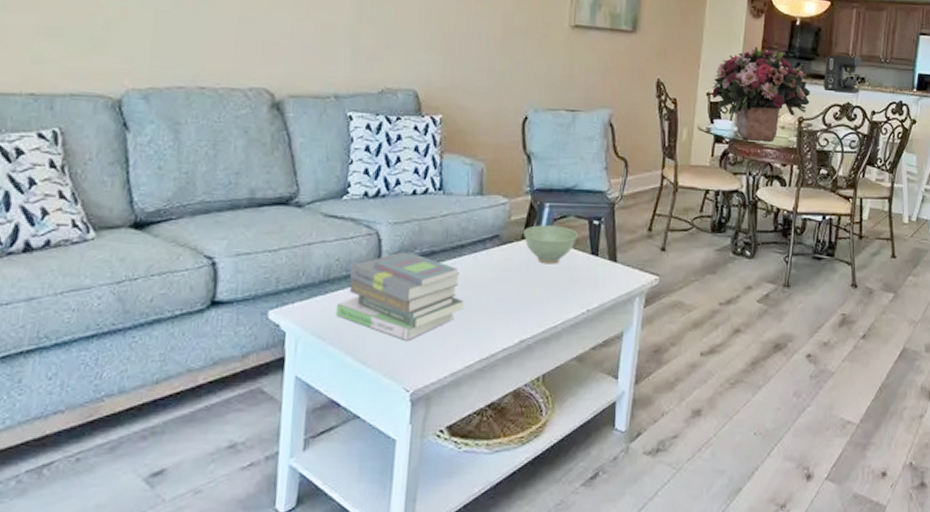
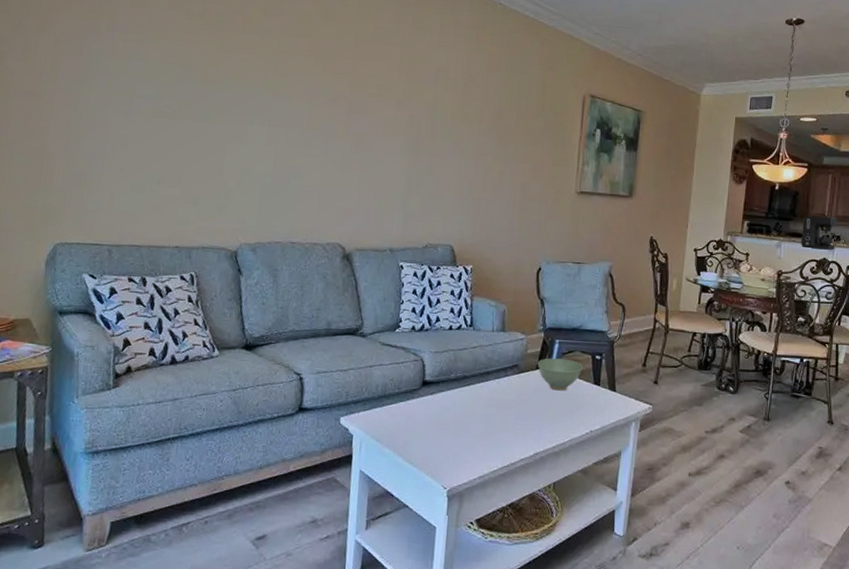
books: present [335,252,465,340] -> none [390,375,490,447]
bouquet: present [712,46,810,141] -> none [699,208,788,292]

